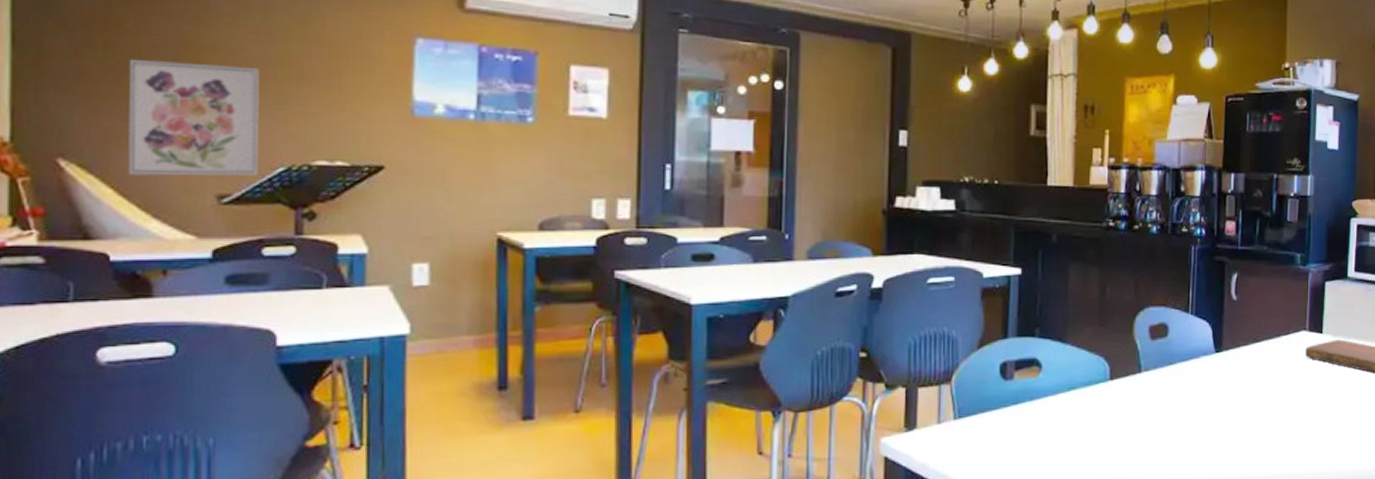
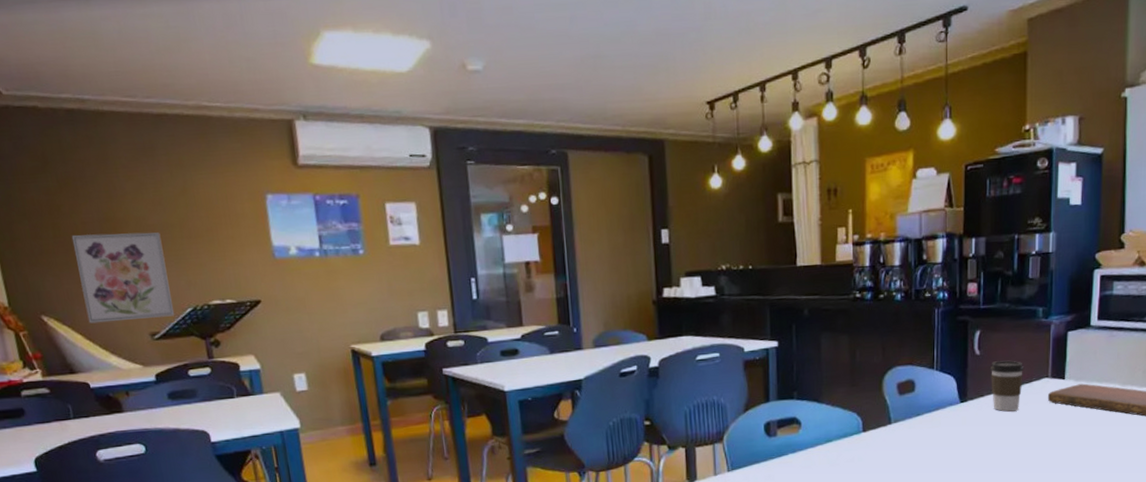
coffee cup: none [1246,308,1282,366] -> present [990,360,1024,412]

